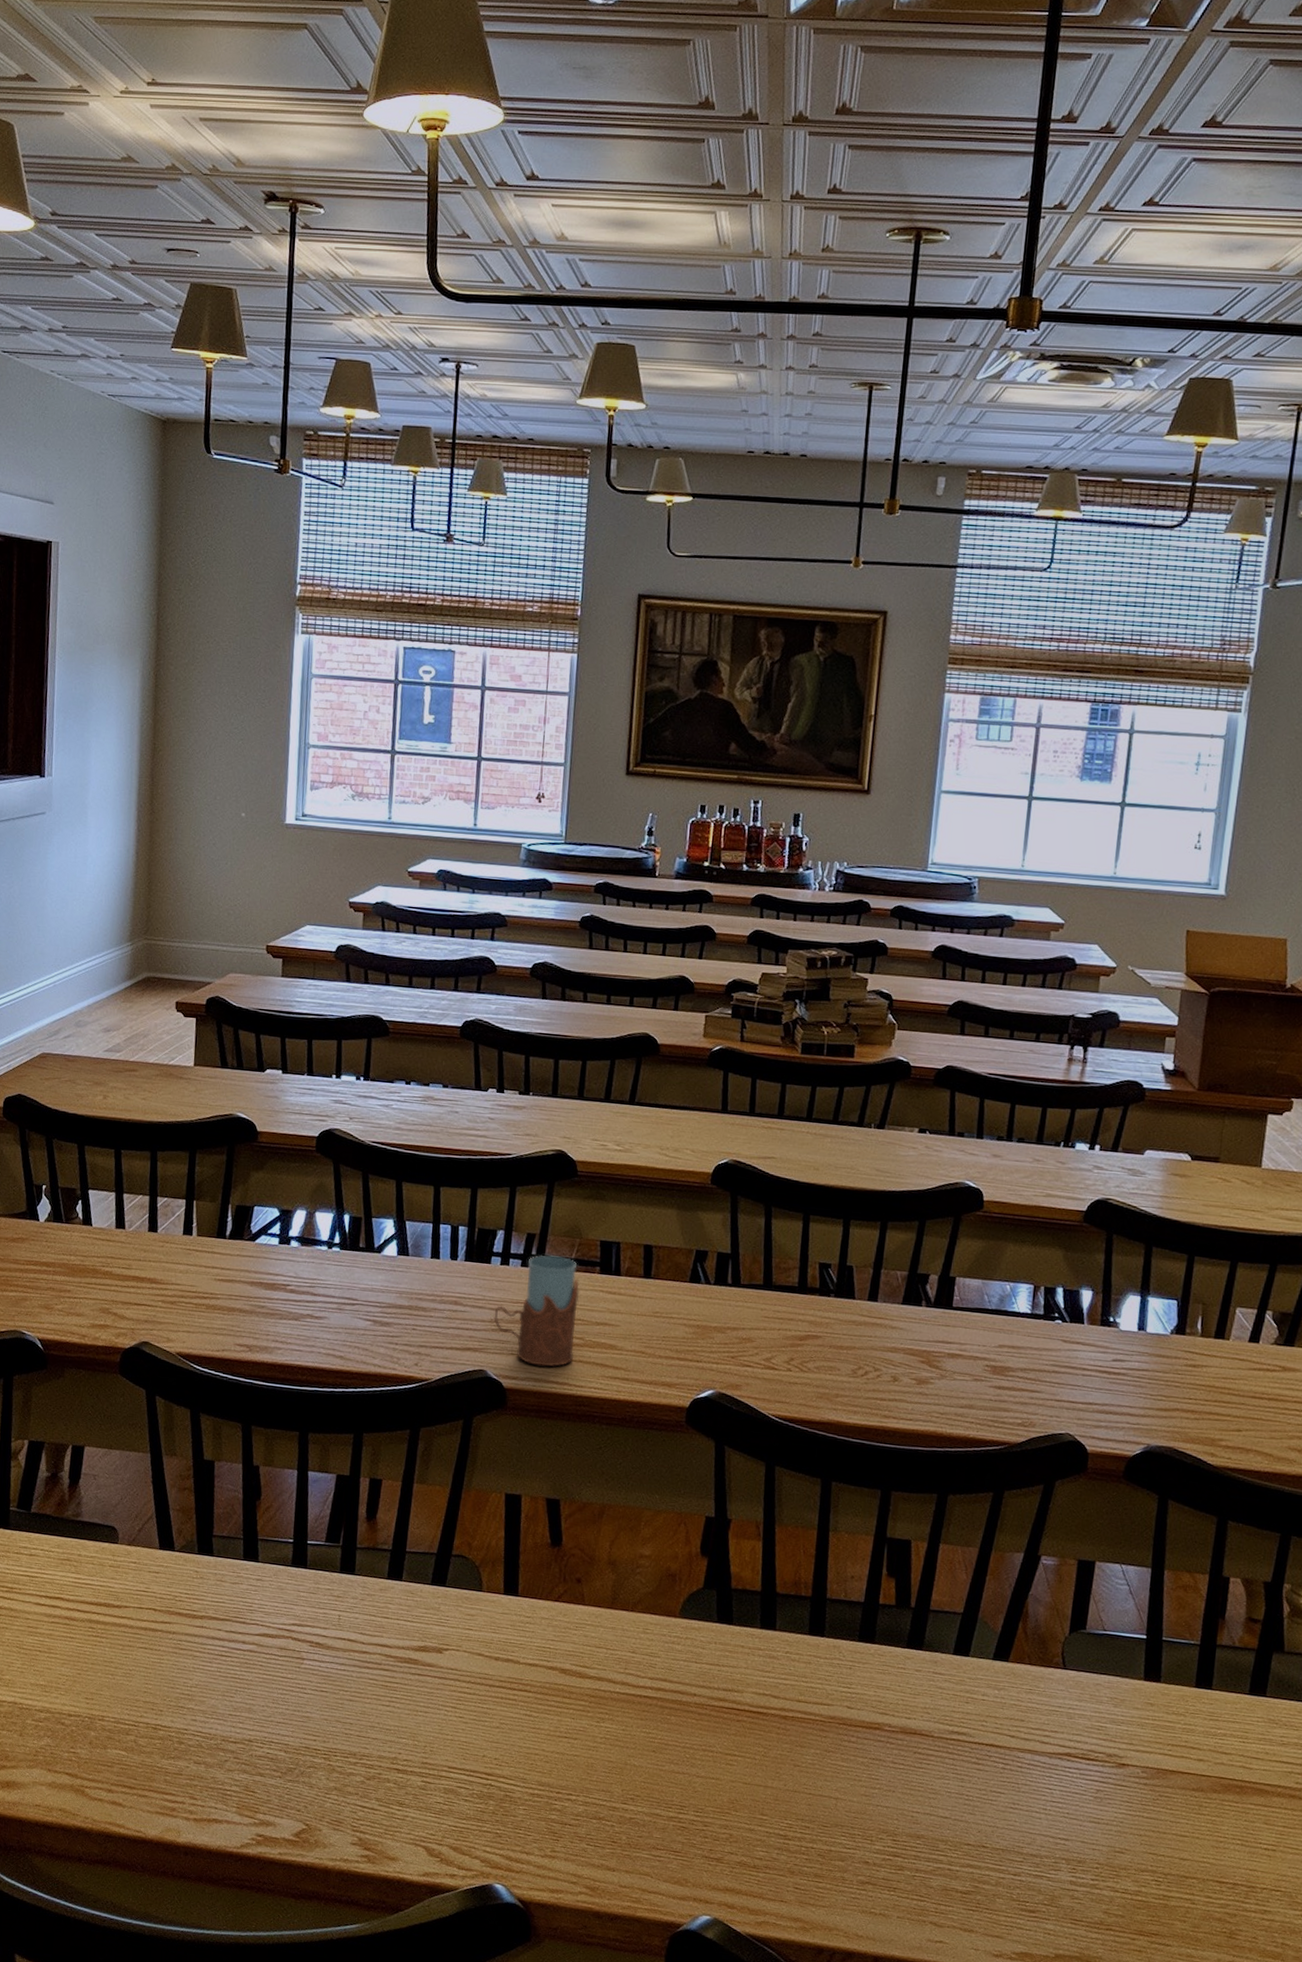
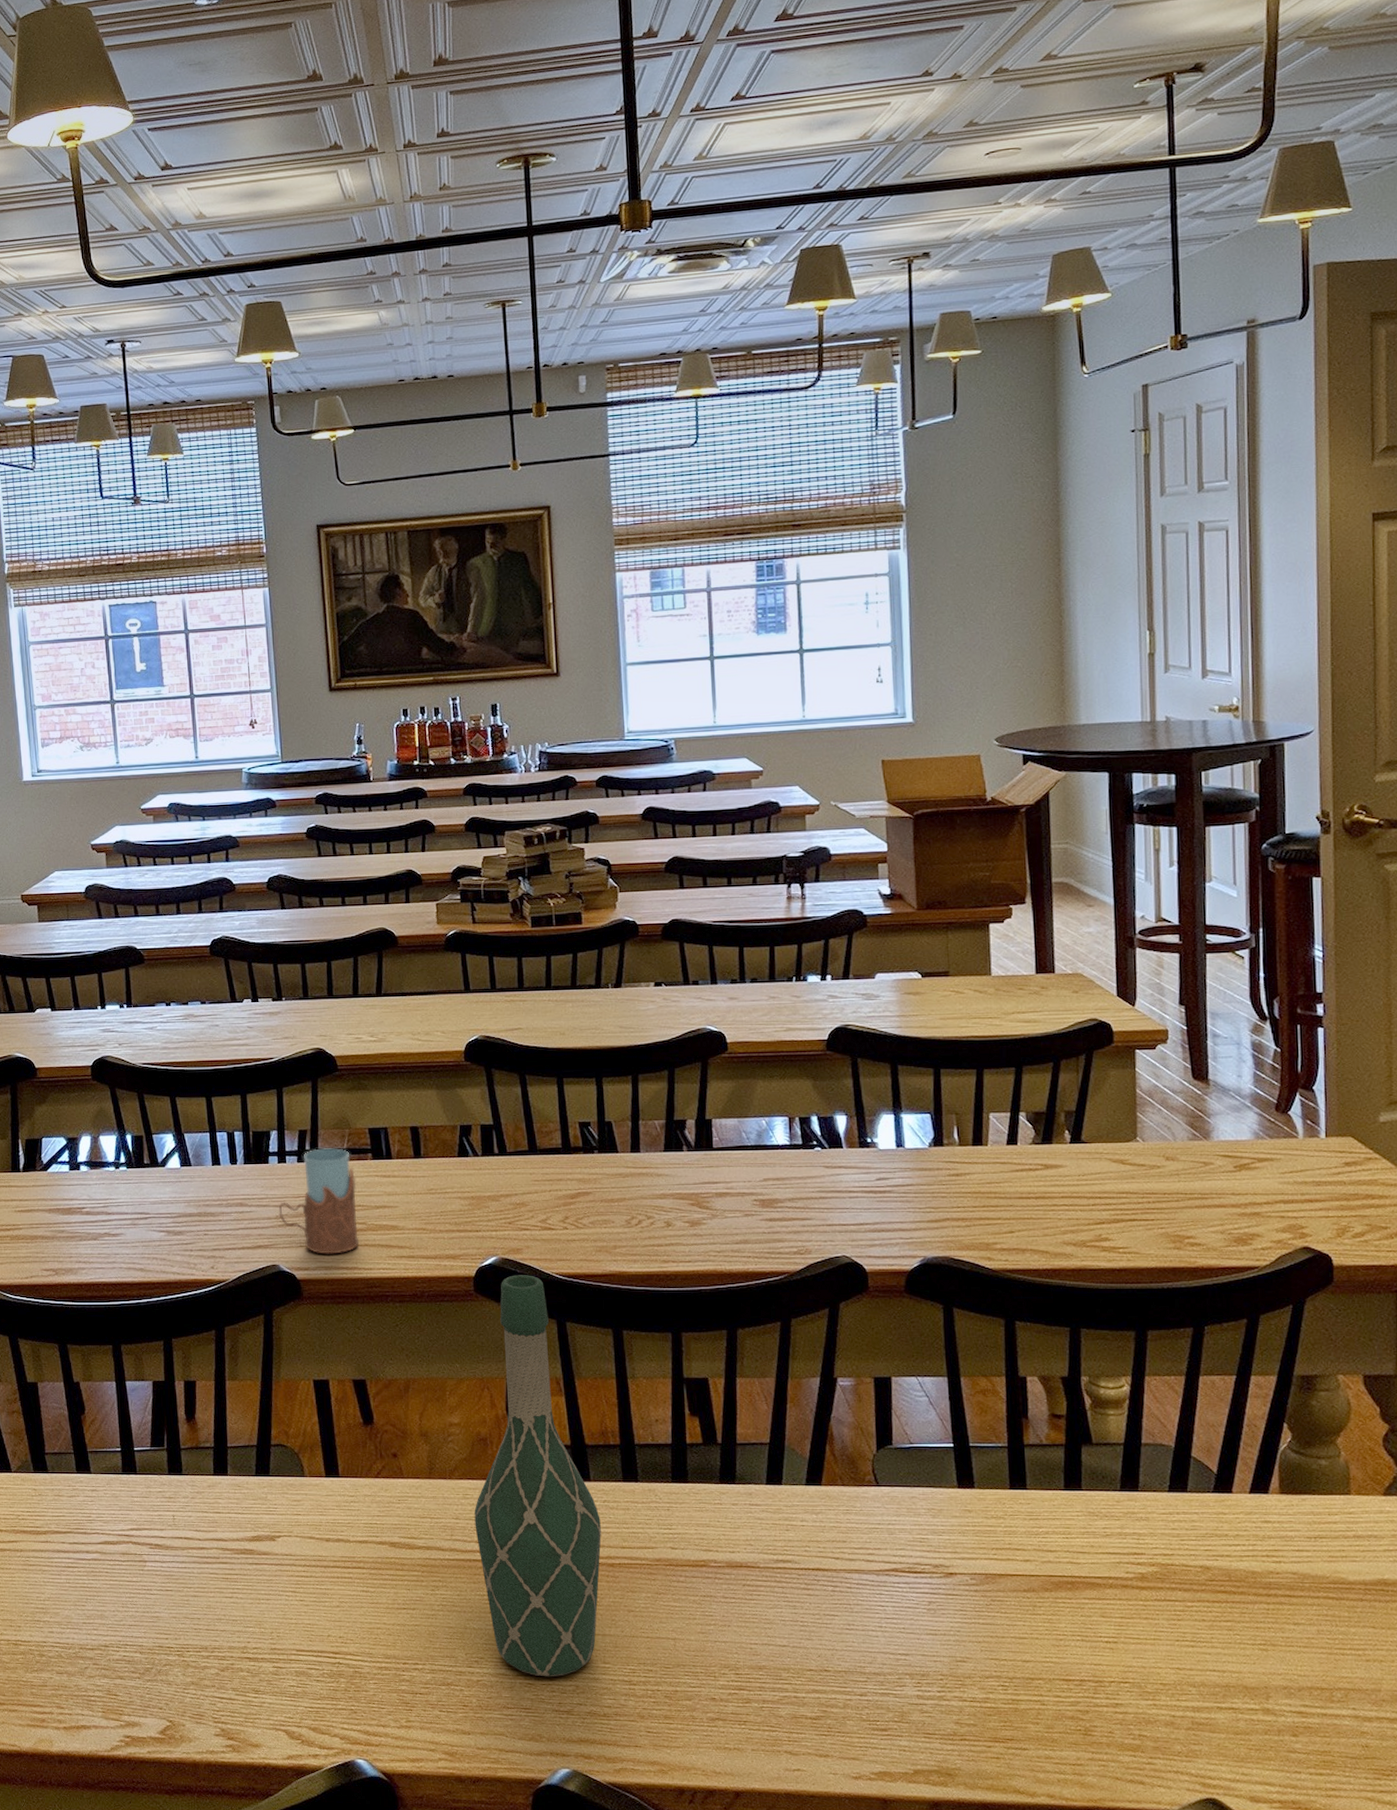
wine bottle: none [650,1411,780,1823] -> present [474,1275,602,1677]

